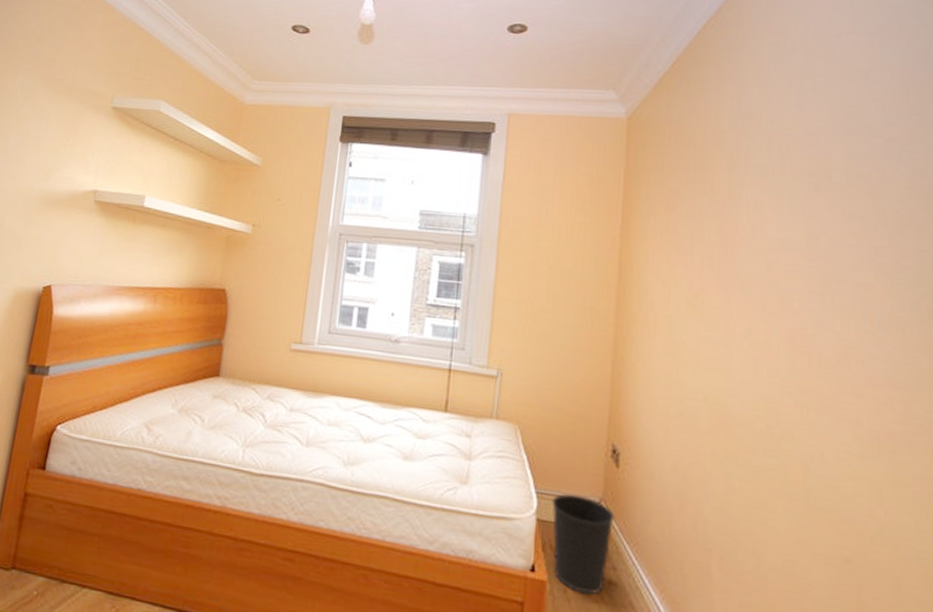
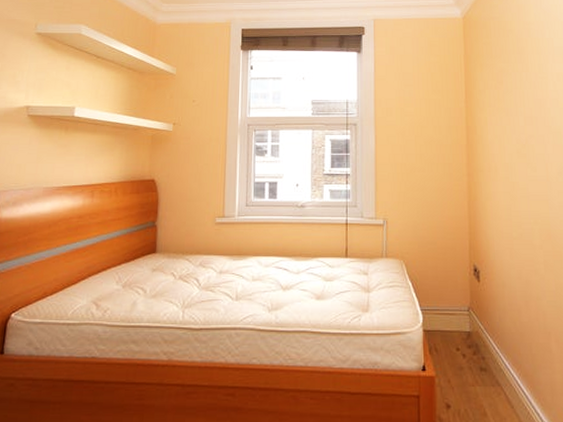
wastebasket: present [552,494,615,595] -> none [433,306,480,381]

